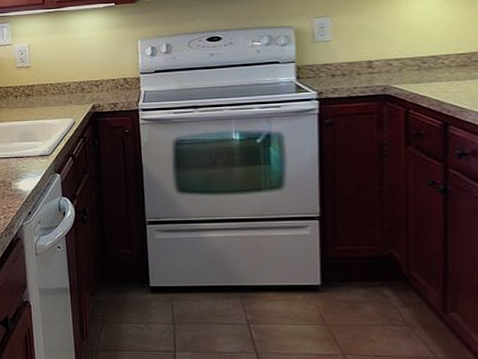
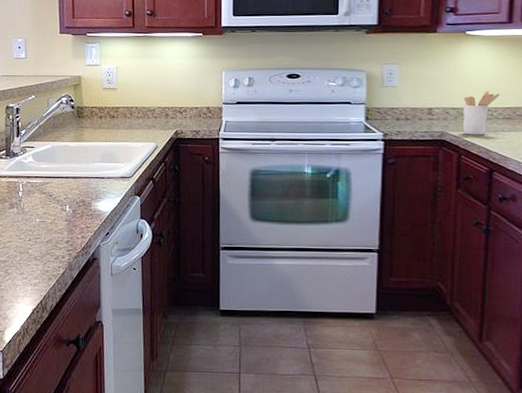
utensil holder: none [407,36,451,87] -> present [463,90,500,135]

